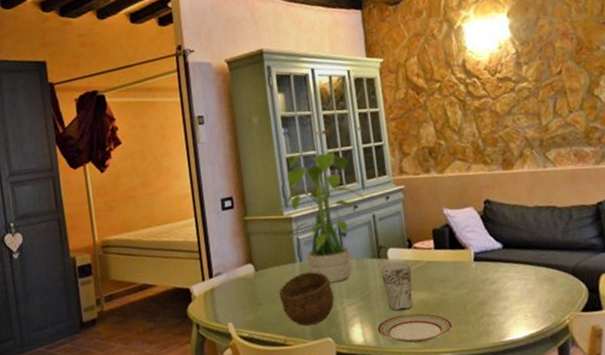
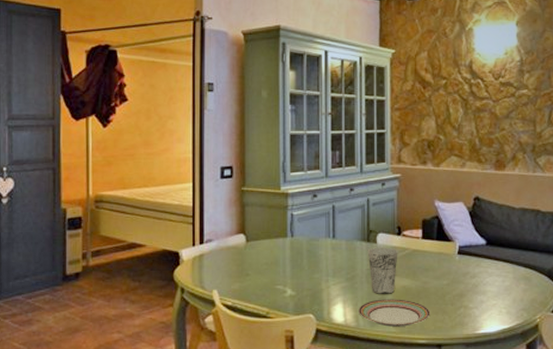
potted plant: present [279,148,365,283] -> none [277,130,361,261]
bowl: present [279,271,335,326] -> none [267,248,320,300]

